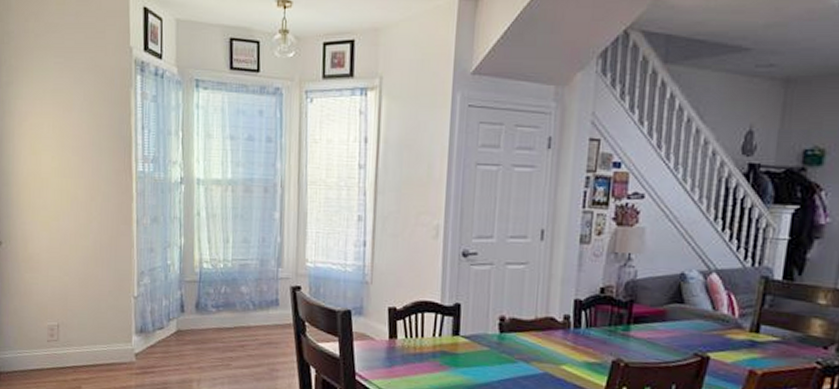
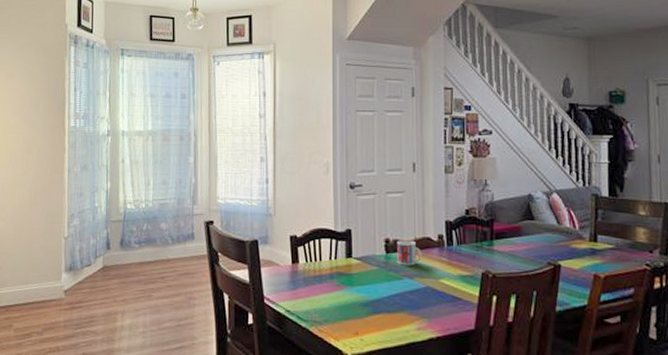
mug: none [512,319,542,349] -> present [397,240,421,266]

